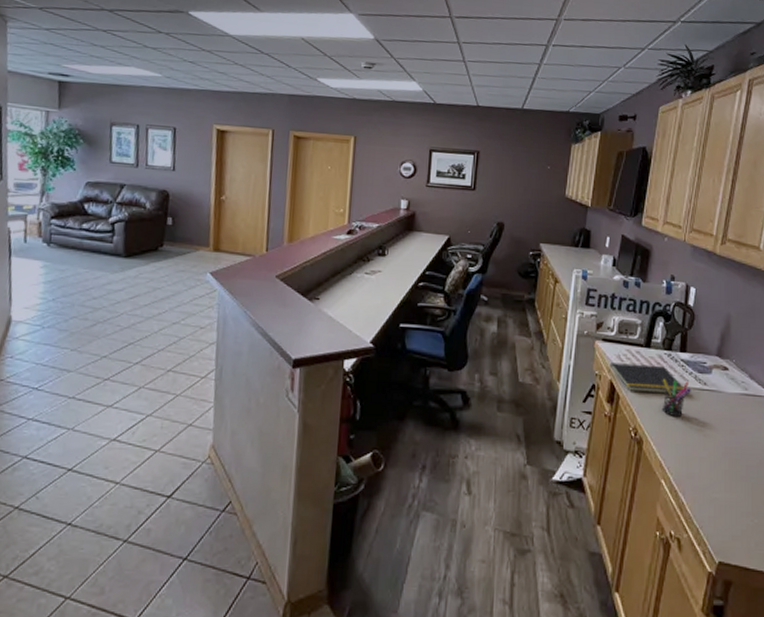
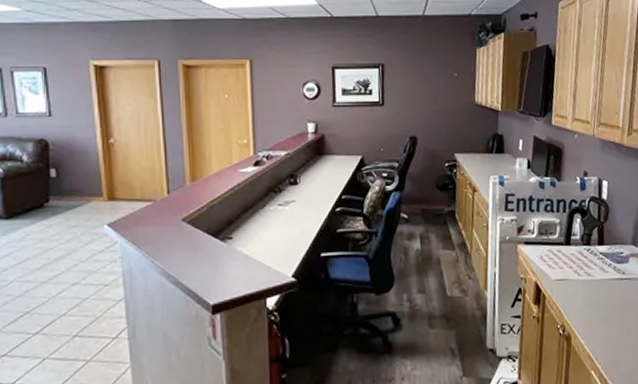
notepad: present [608,362,684,394] -> none [532,261,605,290]
pen holder: present [661,380,691,417] -> none [585,273,612,309]

